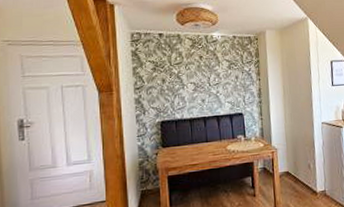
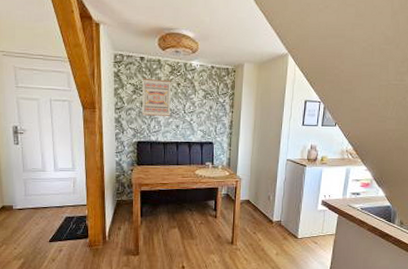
wall art: none [163,53,195,93] -> present [142,78,171,116]

